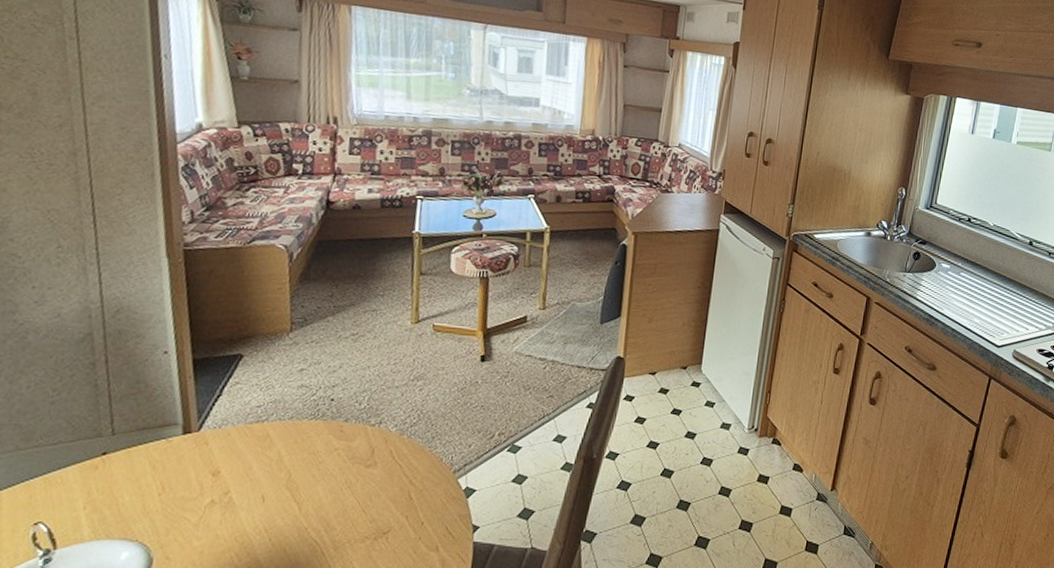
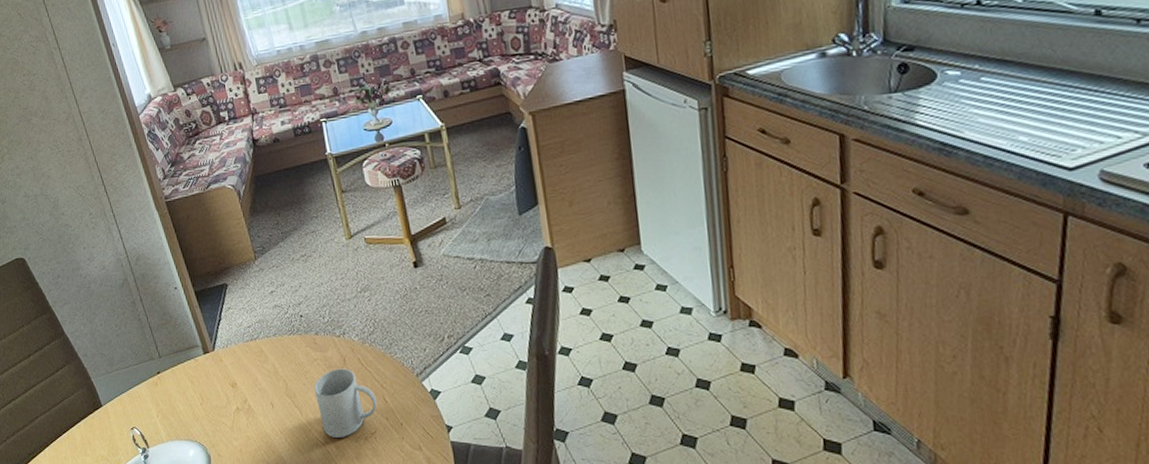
mug: none [324,460,401,537] -> present [314,368,378,437]

